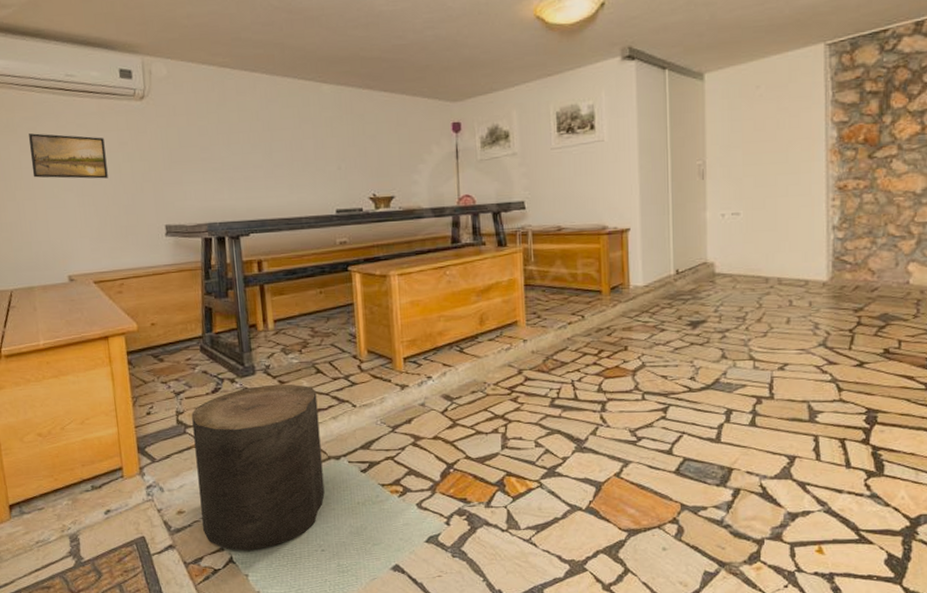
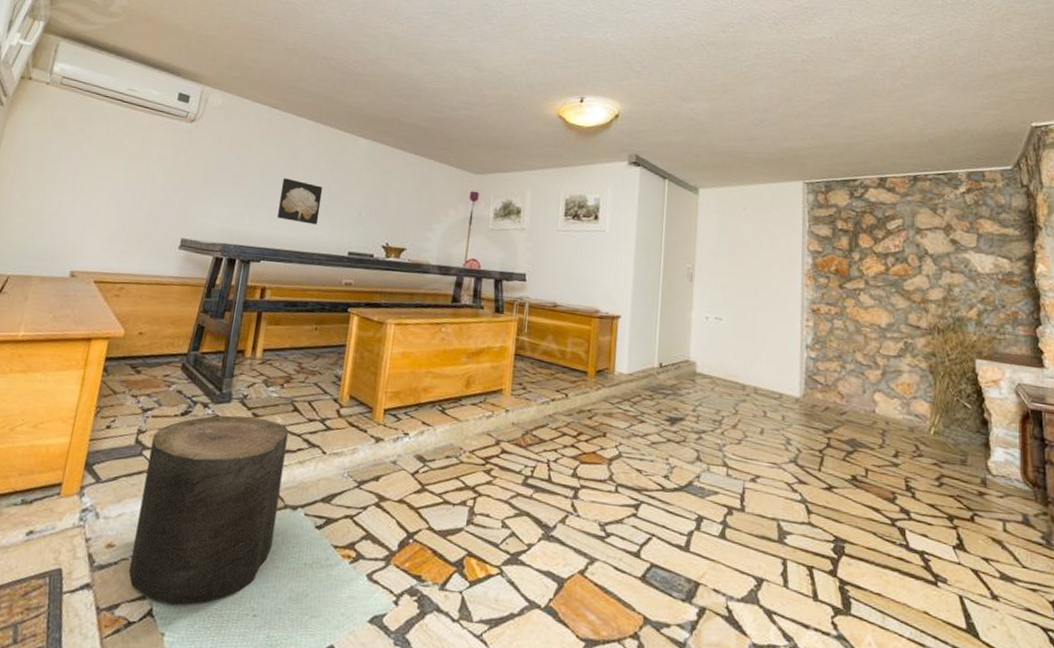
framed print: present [29,133,108,179] -> none [67,133,146,186]
wall art: none [251,143,299,188] -> present [276,178,323,225]

